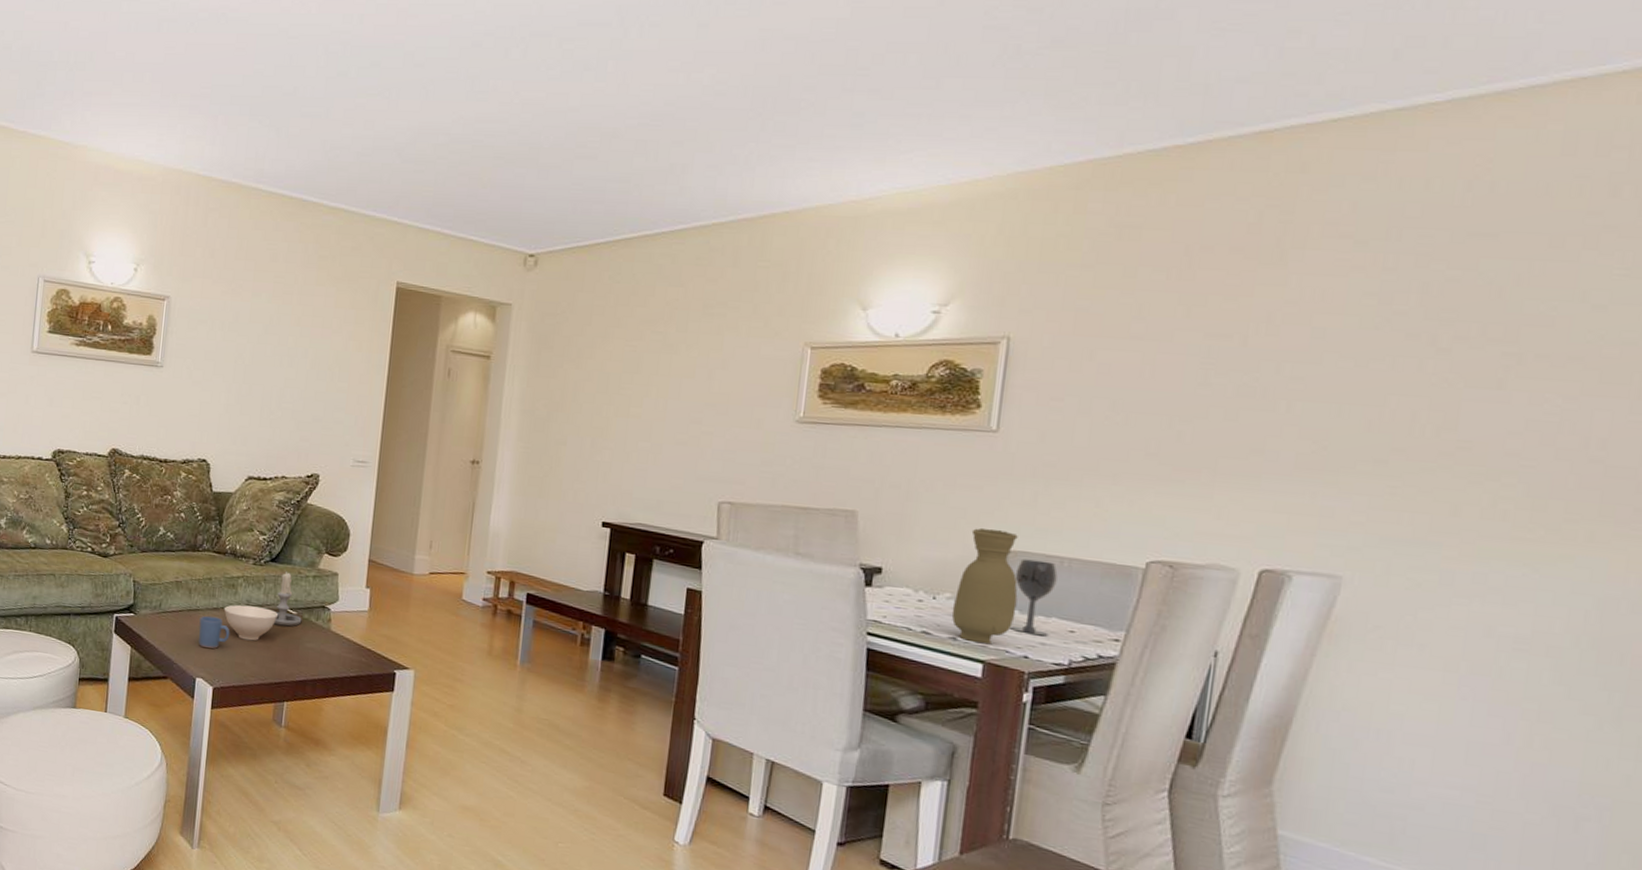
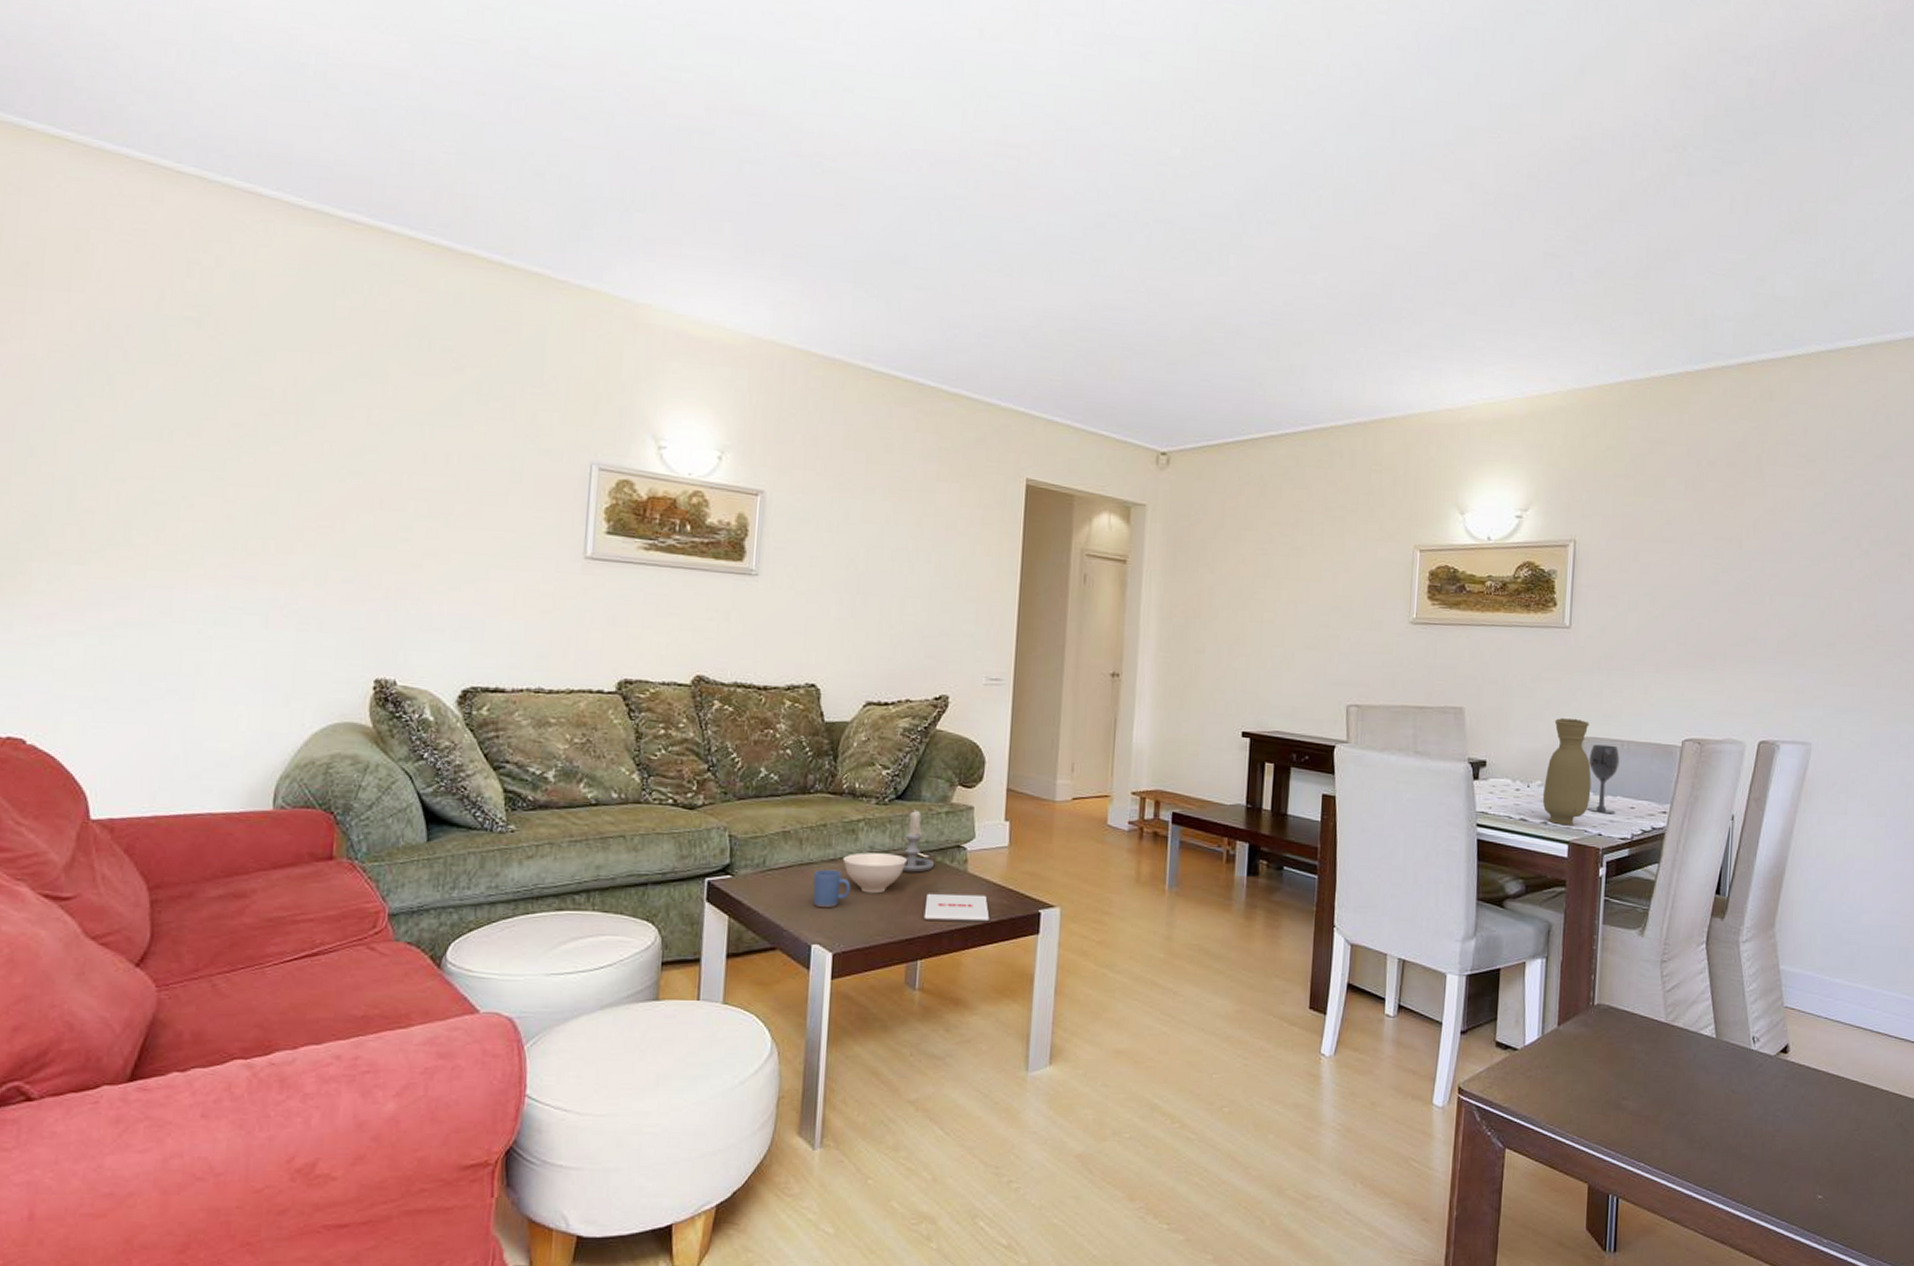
magazine: none [291,645,349,676] -> present [924,893,990,922]

